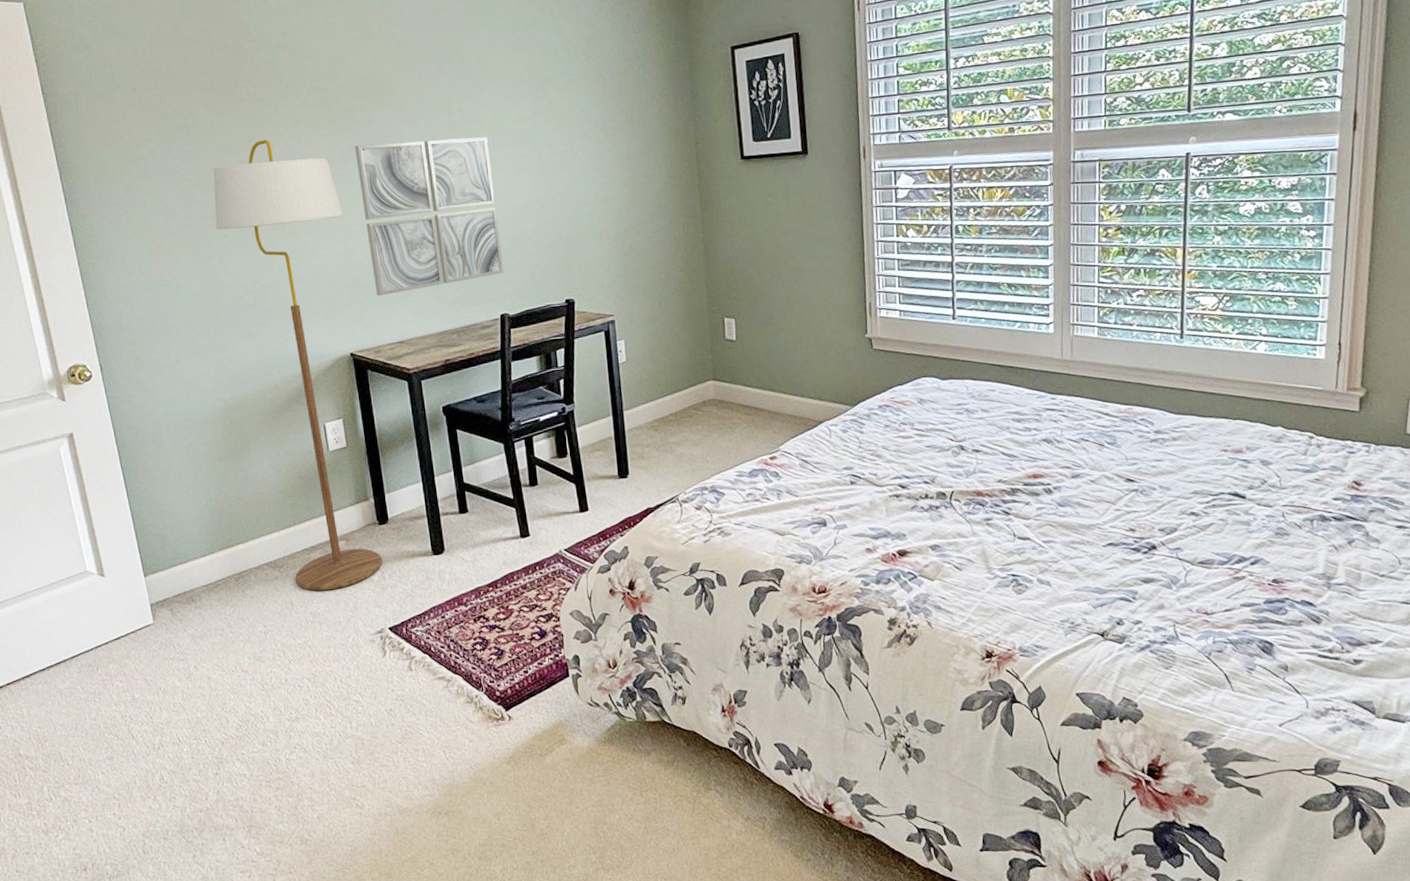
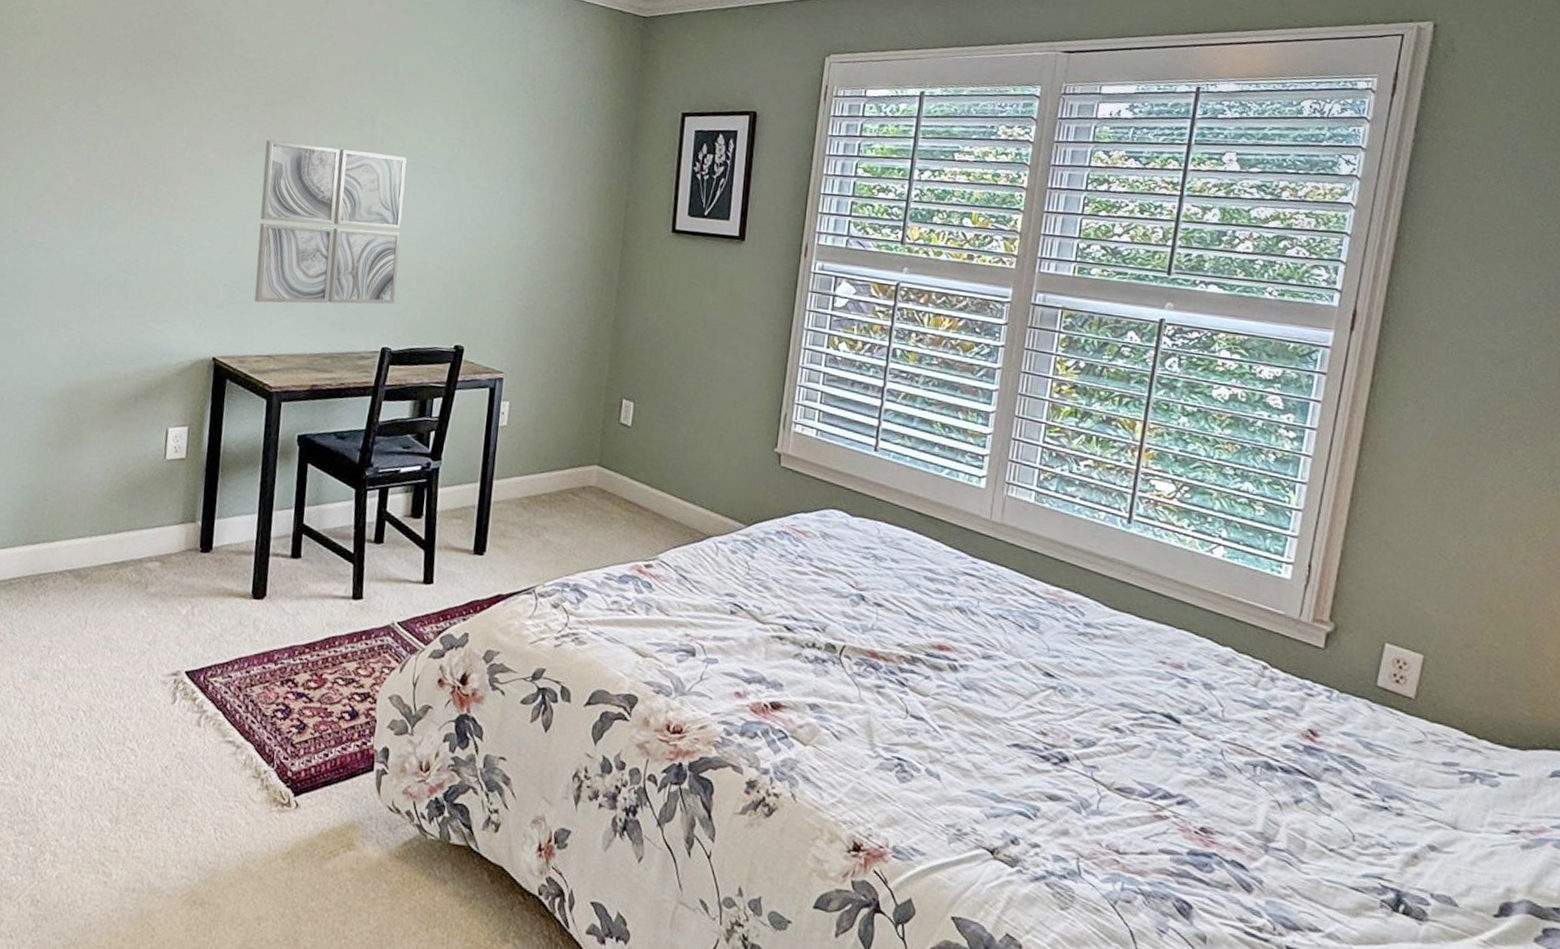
floor lamp: present [213,140,383,591] -> none [95,116,239,615]

